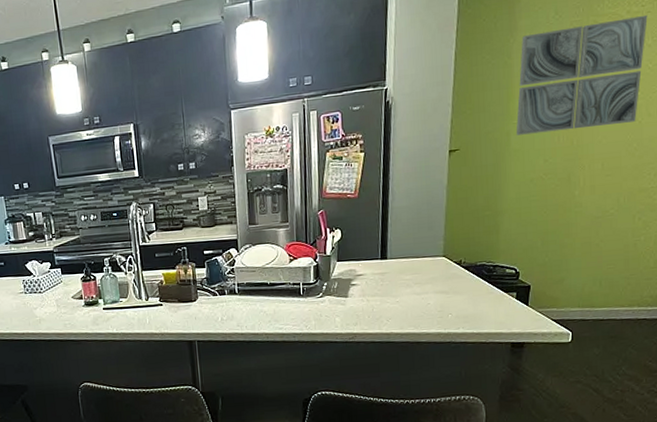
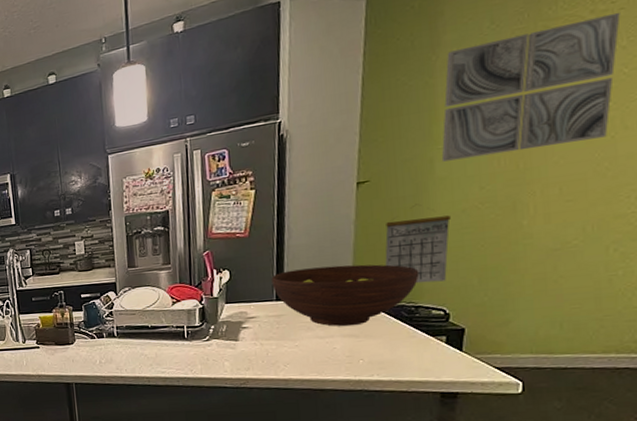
fruit bowl: none [377,226,497,283] -> present [271,264,420,326]
calendar: none [470,172,522,245] -> present [385,204,451,284]

